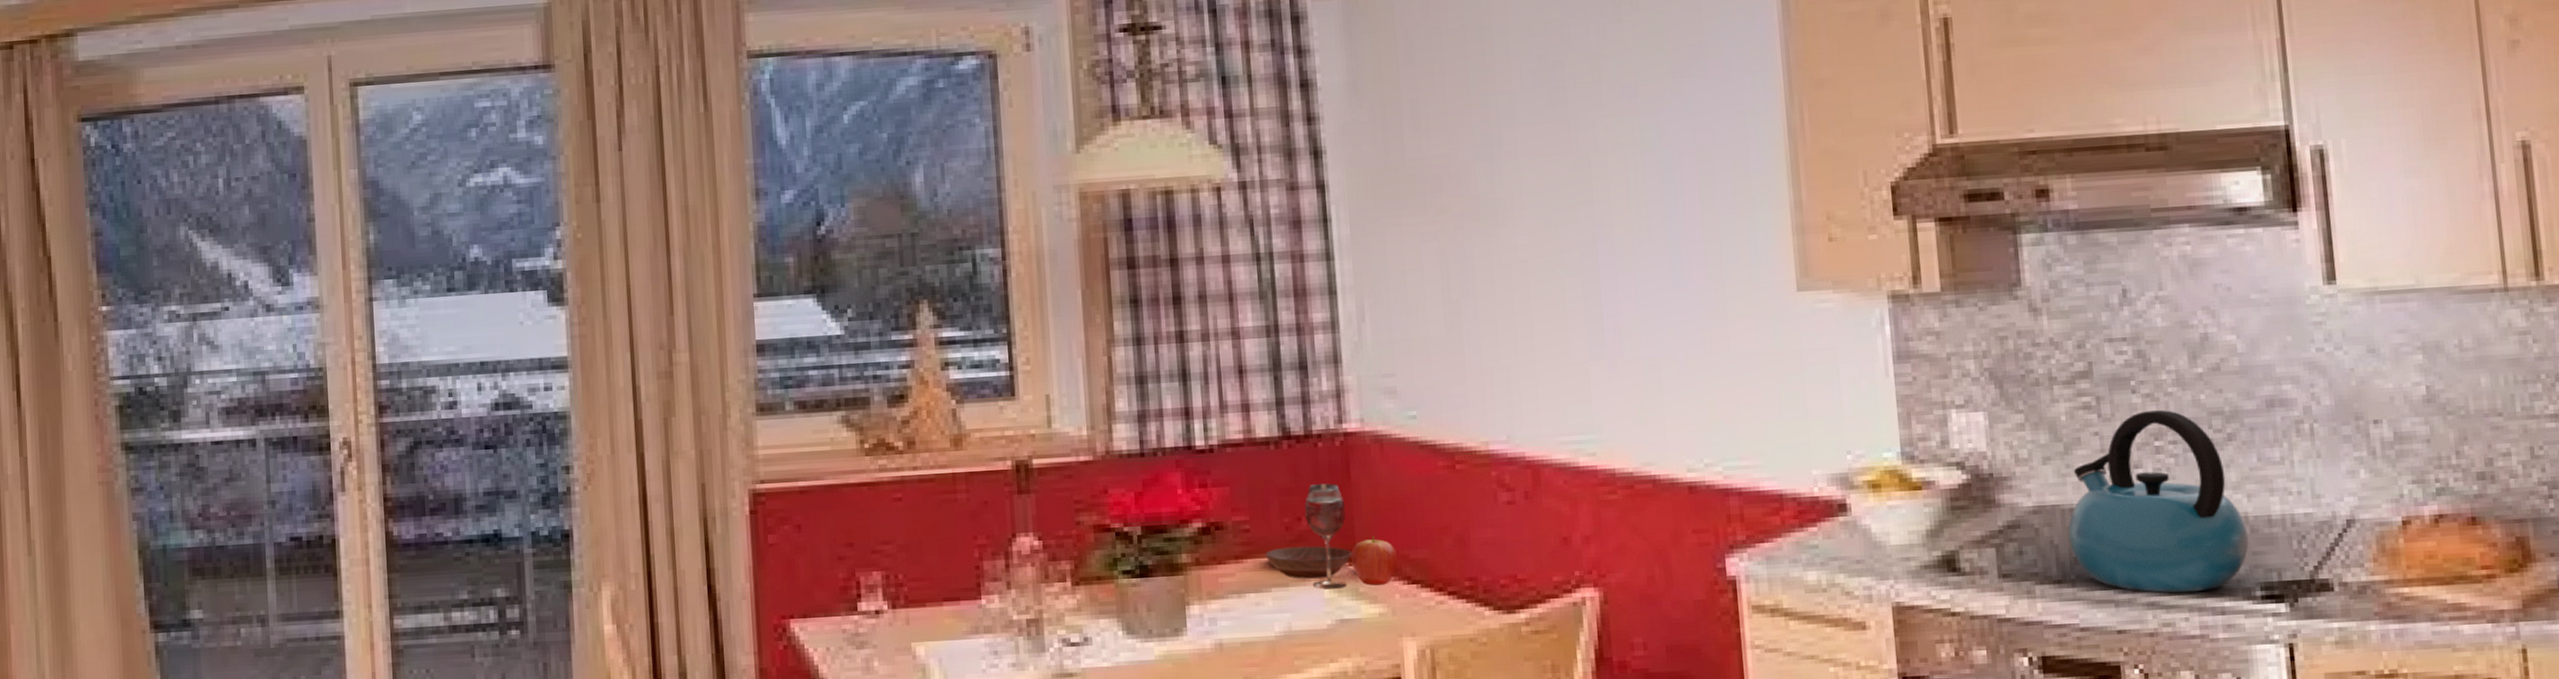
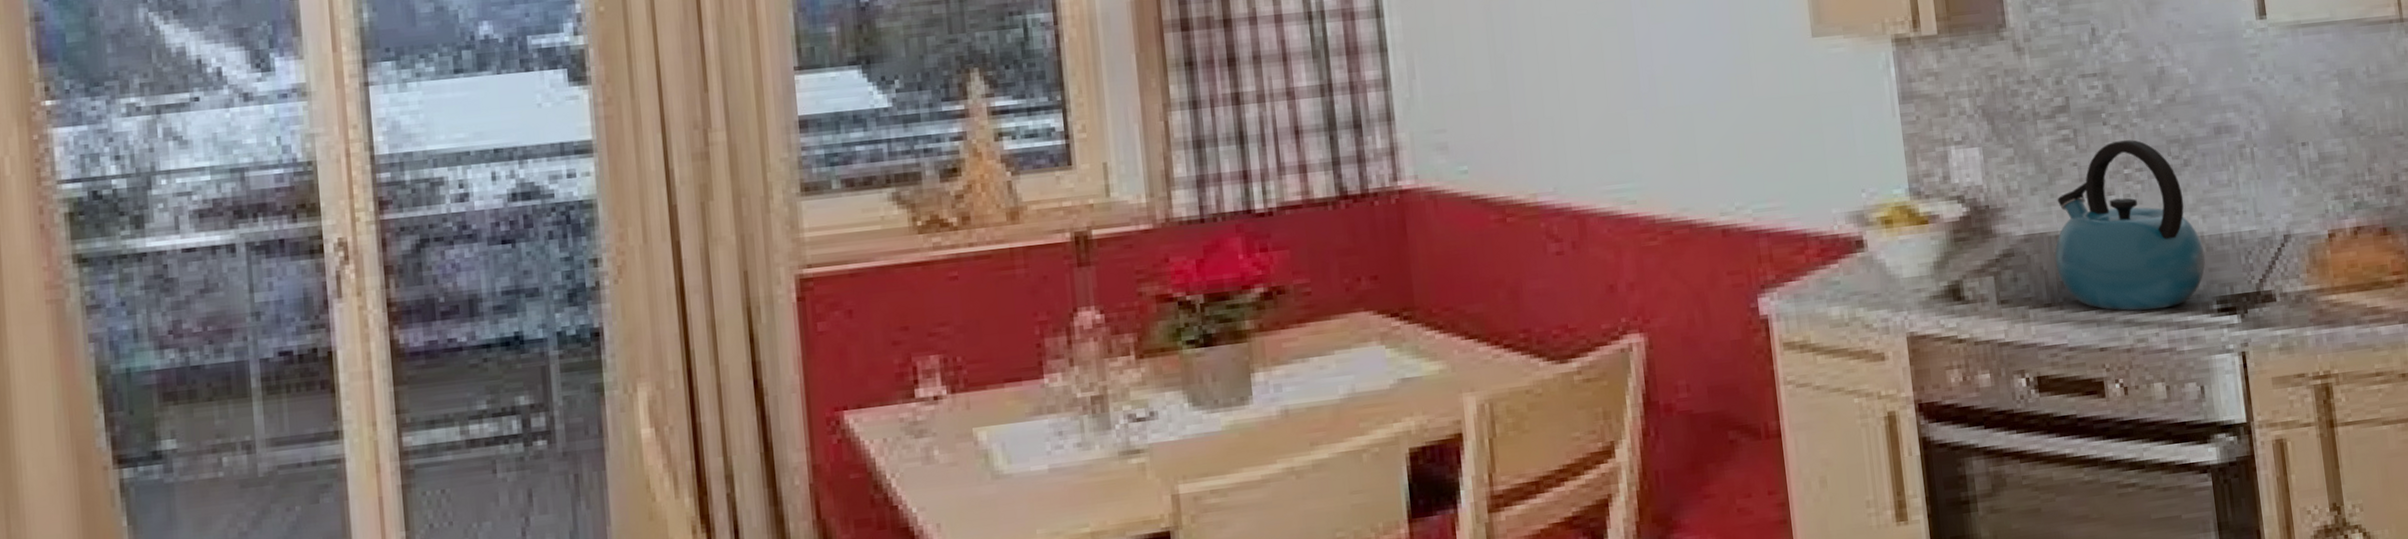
bowl: present [1265,546,1352,579] -> none [1327,305,1411,340]
wineglass: present [1304,483,1347,590] -> none [1363,242,1407,350]
fruit: present [1350,536,1398,587] -> none [1409,292,1456,344]

